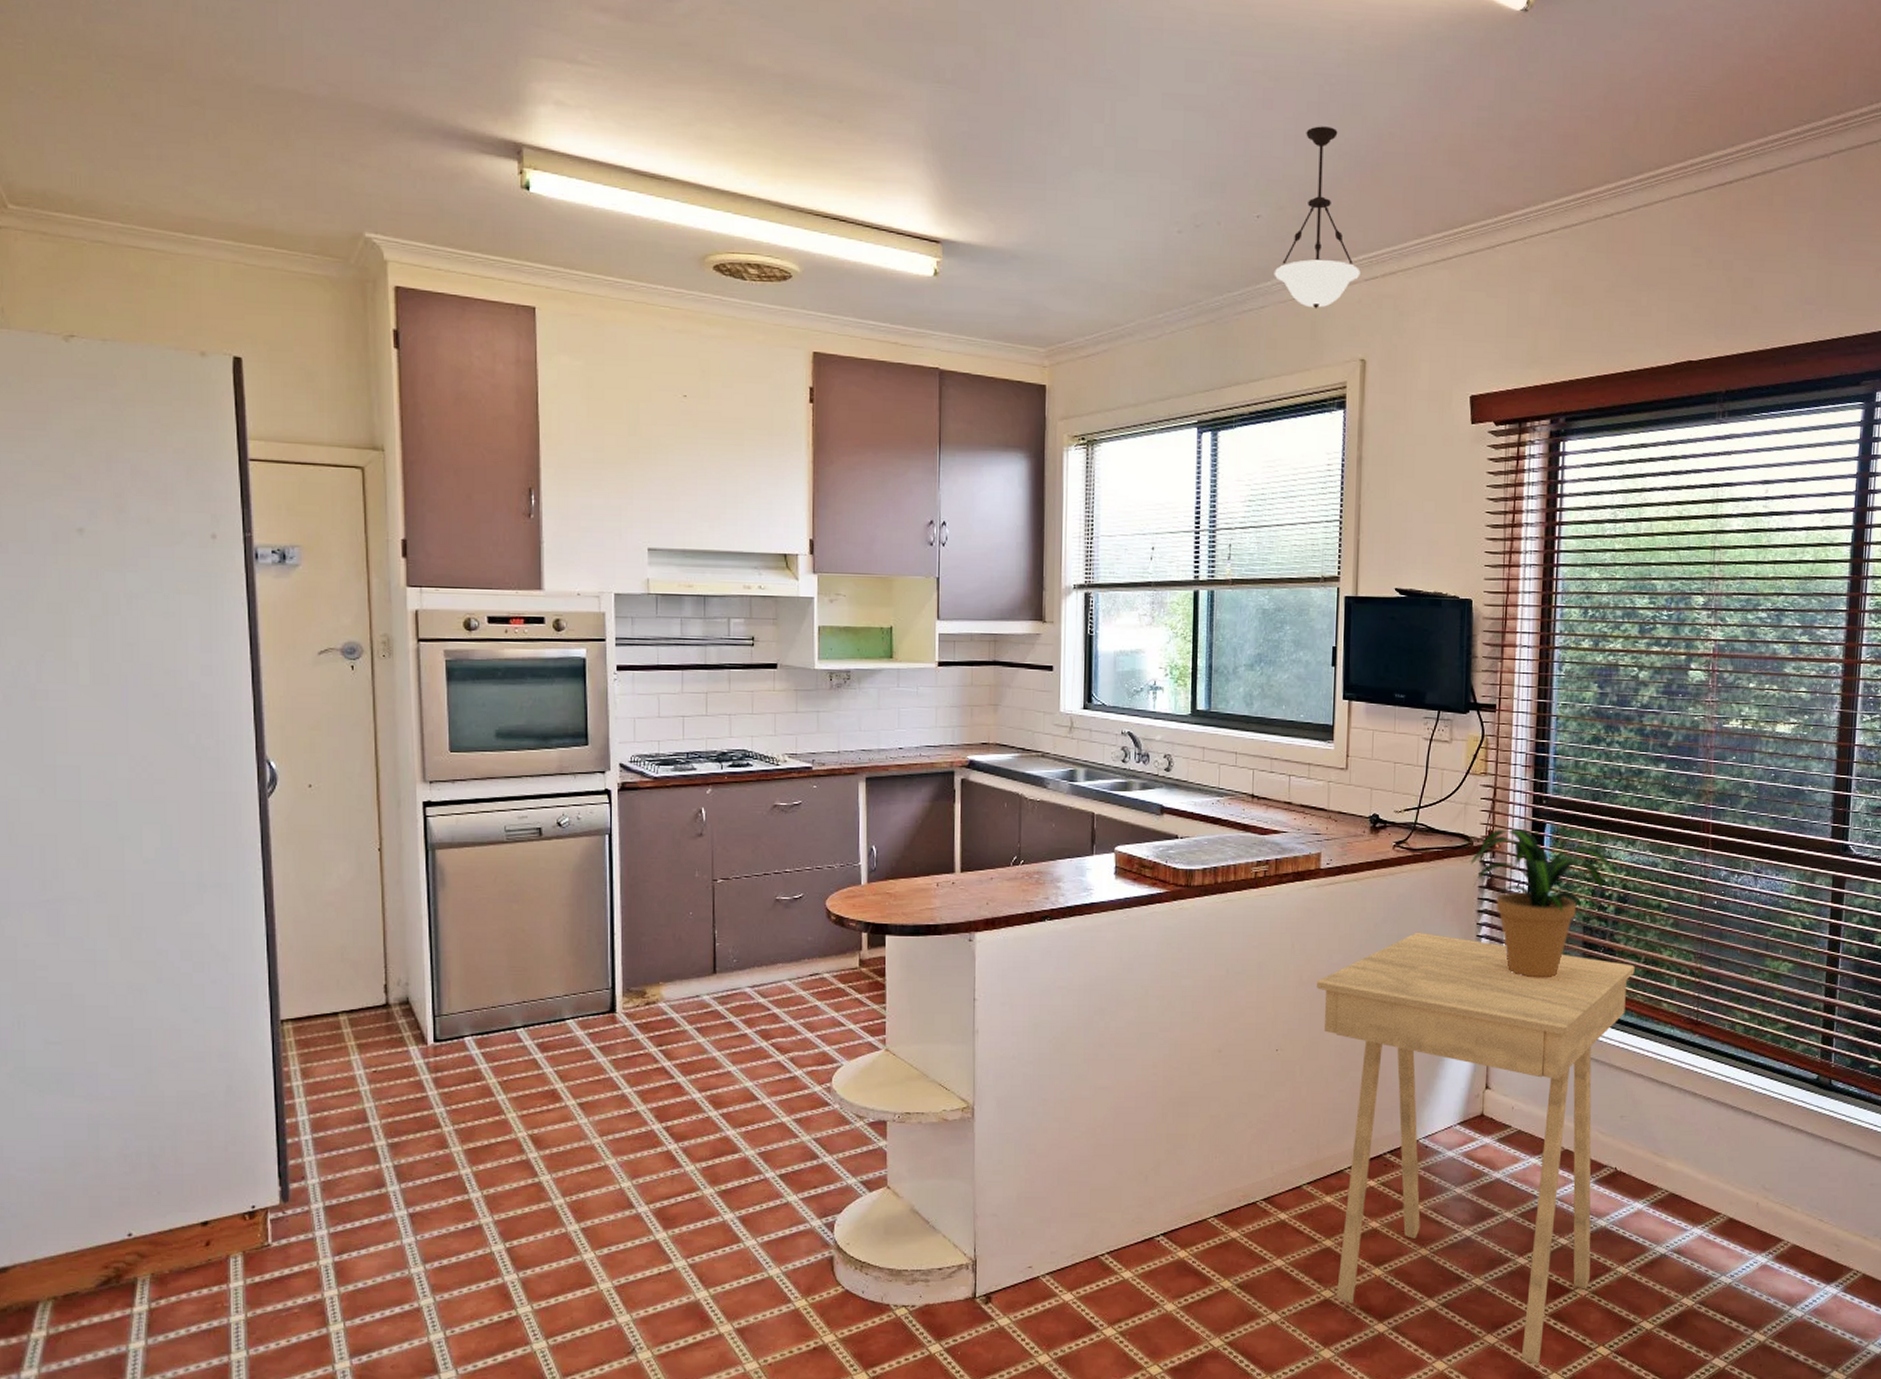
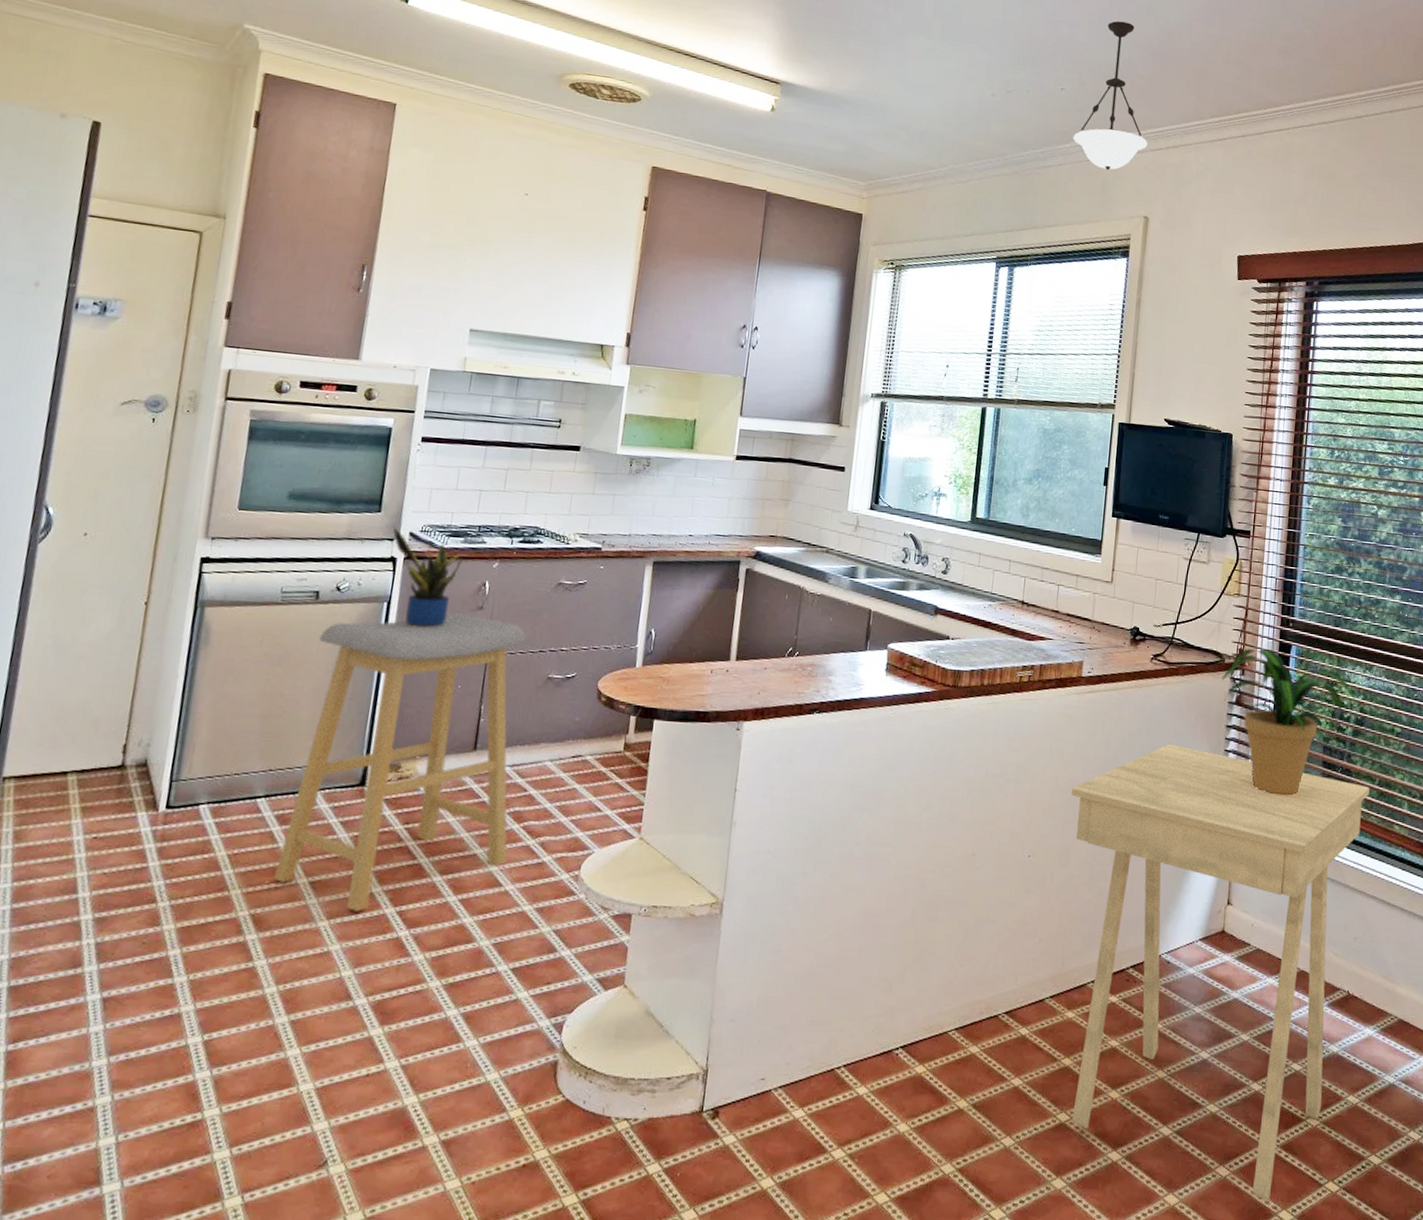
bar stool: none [543,840,761,1128] -> present [273,612,526,911]
potted plant: none [603,759,675,856] -> present [393,527,463,627]

